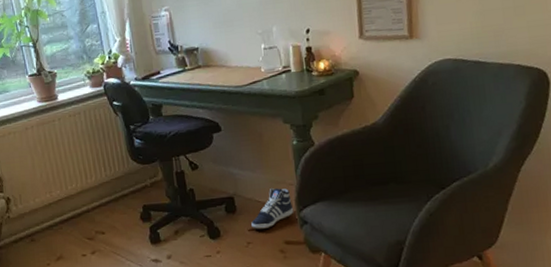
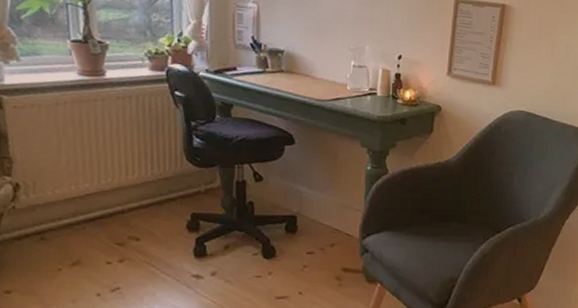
sneaker: present [251,187,294,229] -> none [311,211,357,253]

